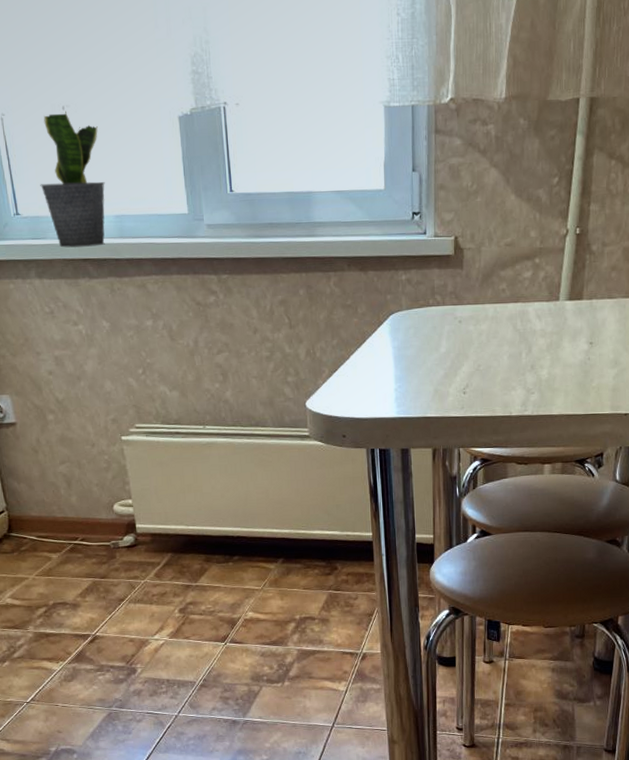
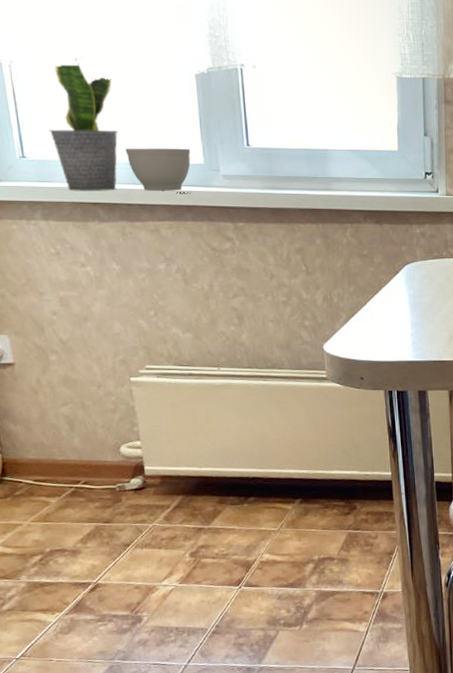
flower pot: none [112,197,175,245] -> present [125,148,191,192]

